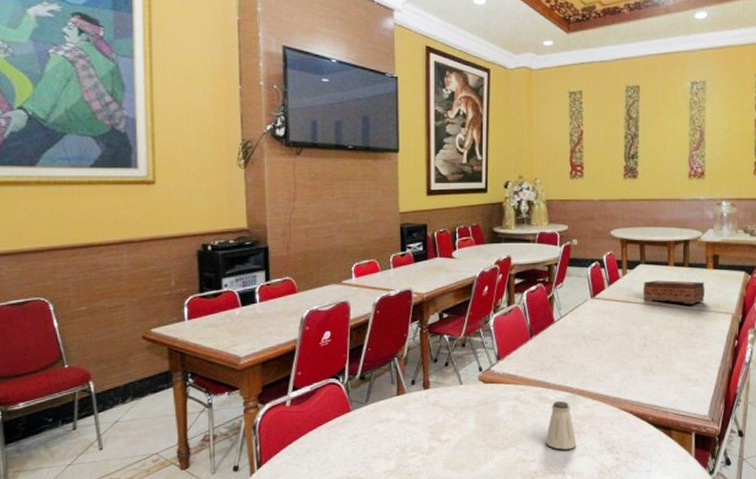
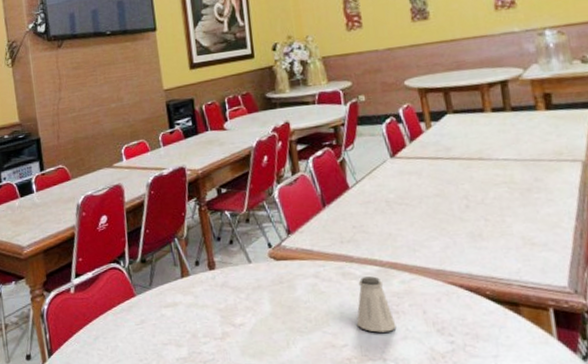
tissue box: present [643,280,705,304] -> none [454,127,540,156]

